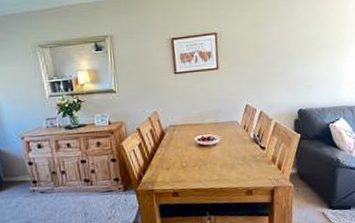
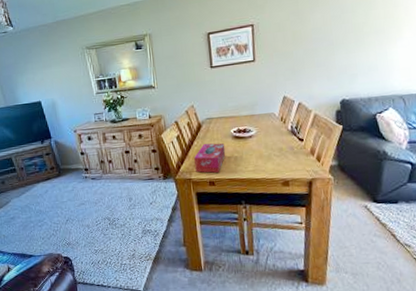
tissue box: none [157,151,190,183] -> present [194,143,226,173]

